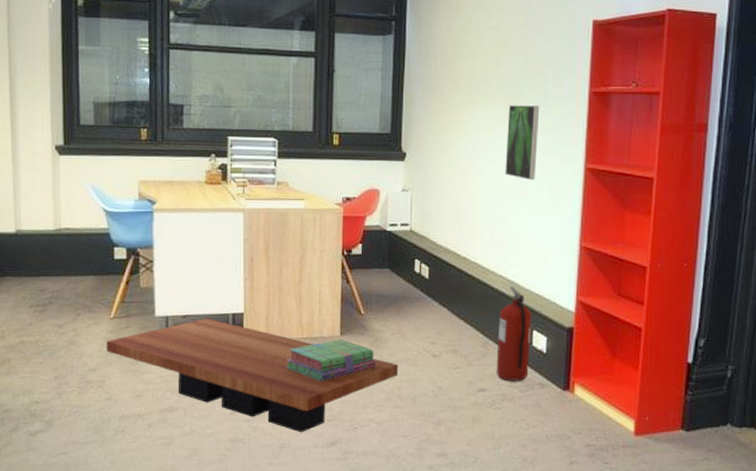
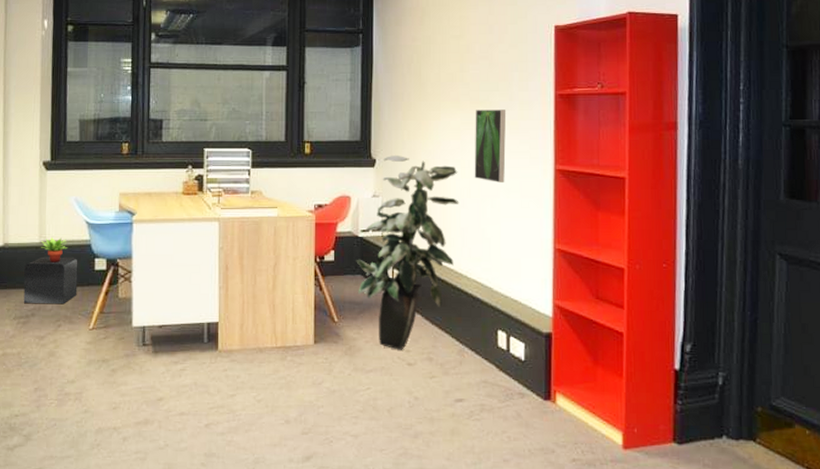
speaker: none [39,244,97,293] -> present [23,256,78,305]
succulent plant: none [55,225,85,251] -> present [40,238,68,263]
coffee table: present [107,318,399,433] -> none [85,327,374,447]
stack of books: present [286,338,376,381] -> none [261,347,350,392]
indoor plant: none [384,149,489,342] -> present [356,156,459,350]
fire extinguisher: present [496,287,532,381] -> none [473,291,508,391]

